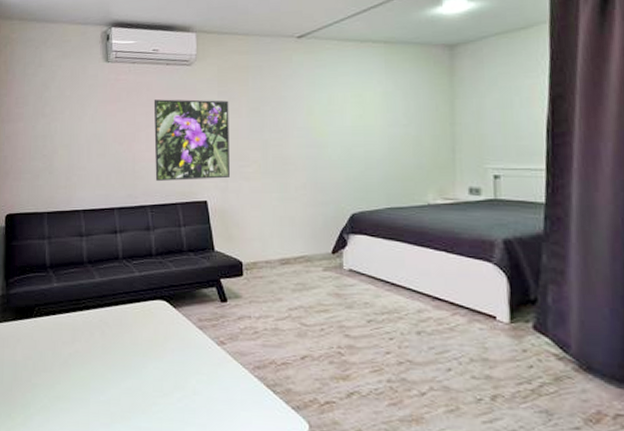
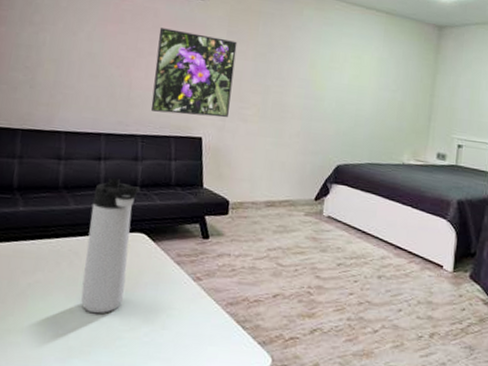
thermos bottle: none [114,249,155,381] -> present [80,178,140,314]

